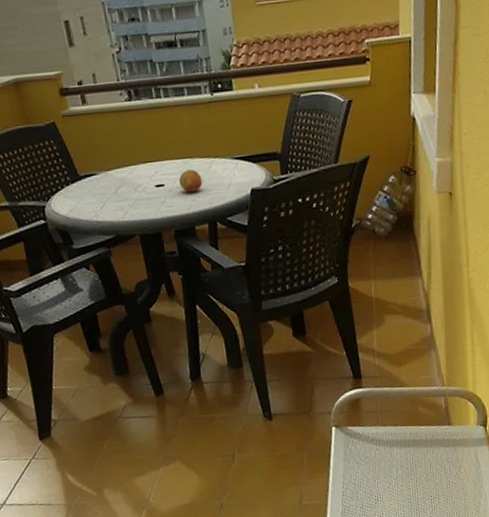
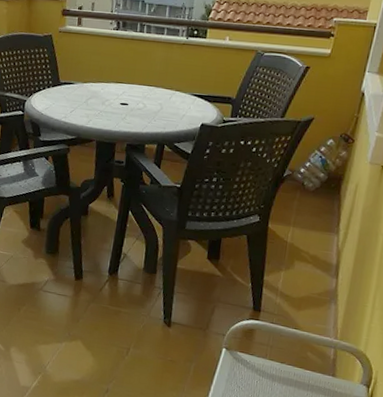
fruit: present [178,169,203,193] -> none [140,96,162,116]

